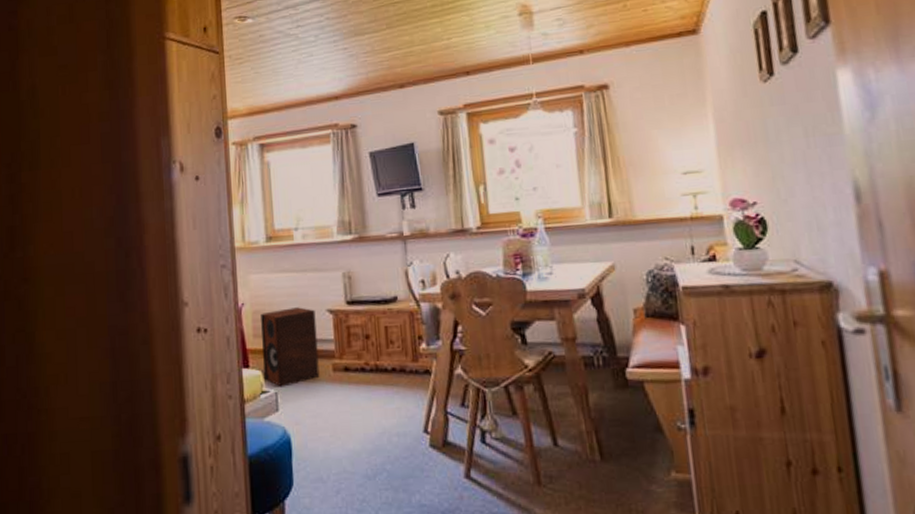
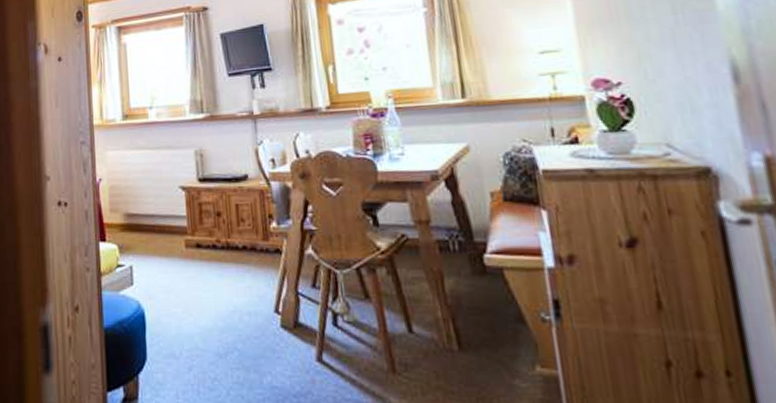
speaker: present [261,307,320,388] -> none [117,183,173,262]

